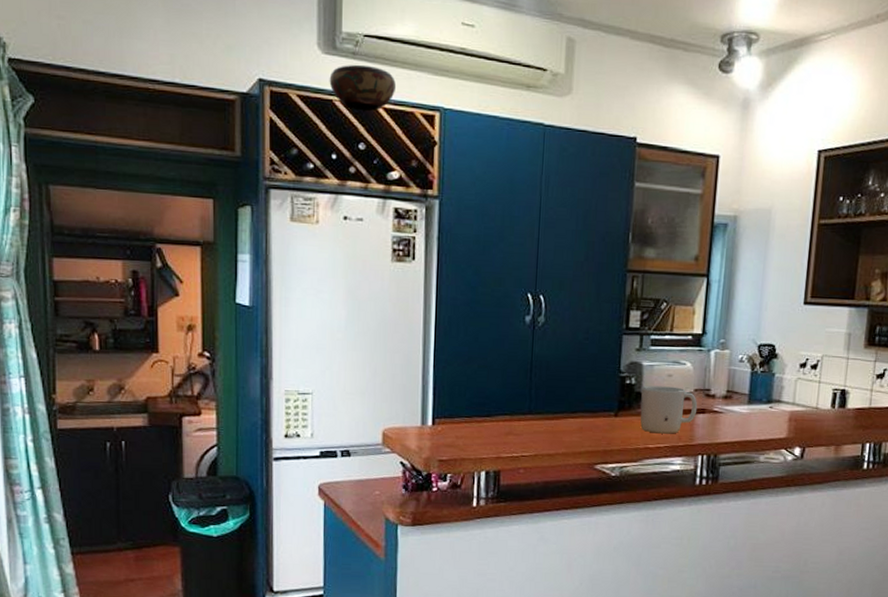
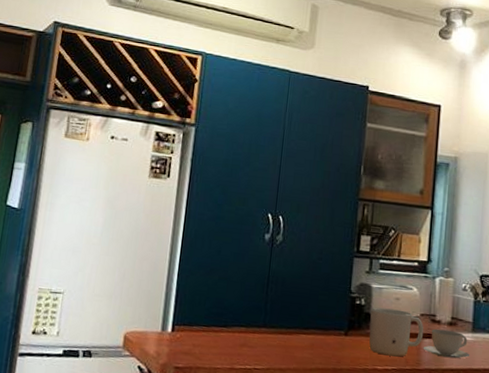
decorative bowl: present [329,64,396,112] -> none [112,15,167,52]
teacup: none [696,403,746,432] -> present [423,328,470,359]

